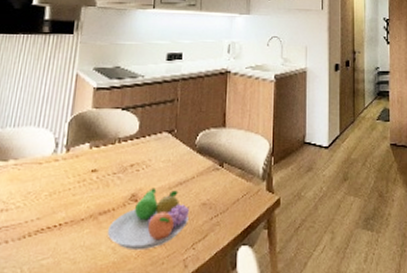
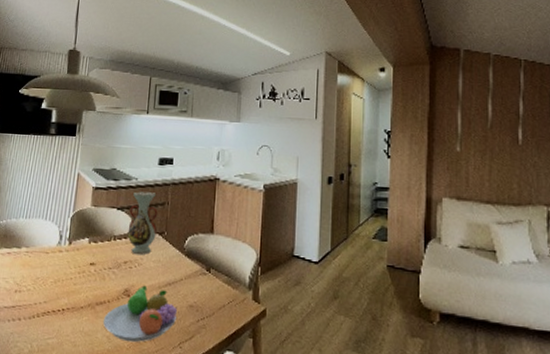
vase: none [134,88,167,155] -> present [127,191,158,255]

